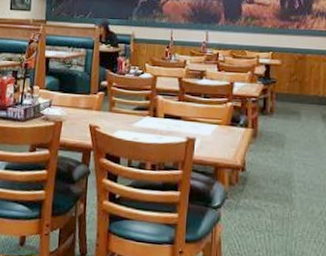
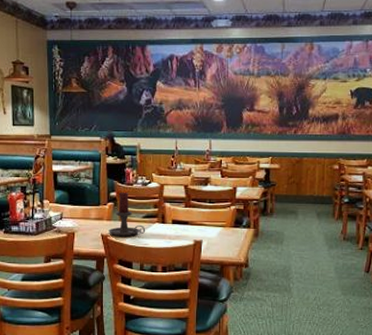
candle holder: none [97,81,136,129] -> present [109,191,146,237]

